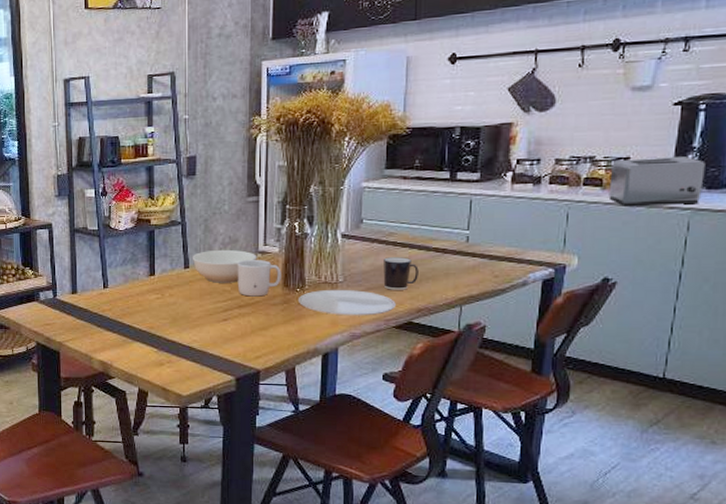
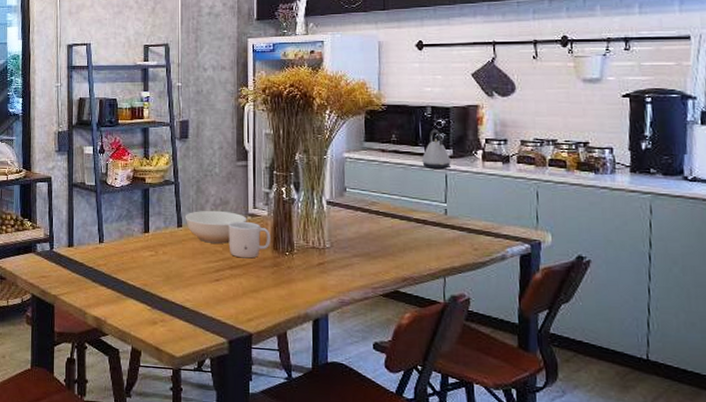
plate: present [297,289,396,316] -> none [287,254,382,283]
mug: present [383,257,419,290] -> none [368,226,402,259]
kettle: none [446,151,478,196] -> present [422,129,452,170]
toaster: present [608,156,705,208] -> none [572,144,659,190]

